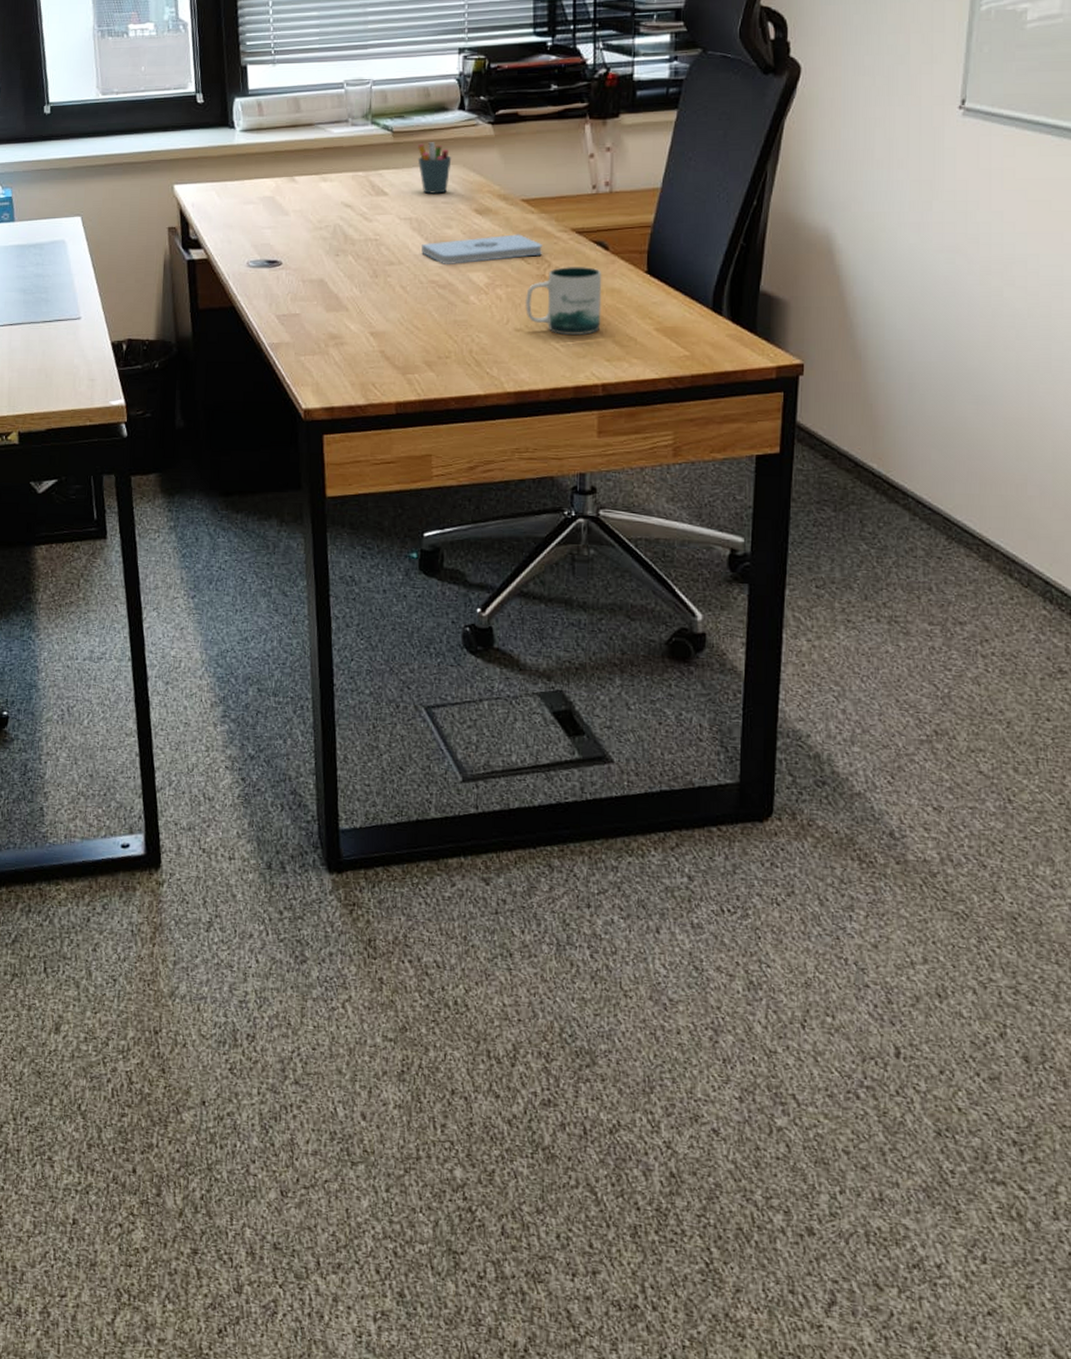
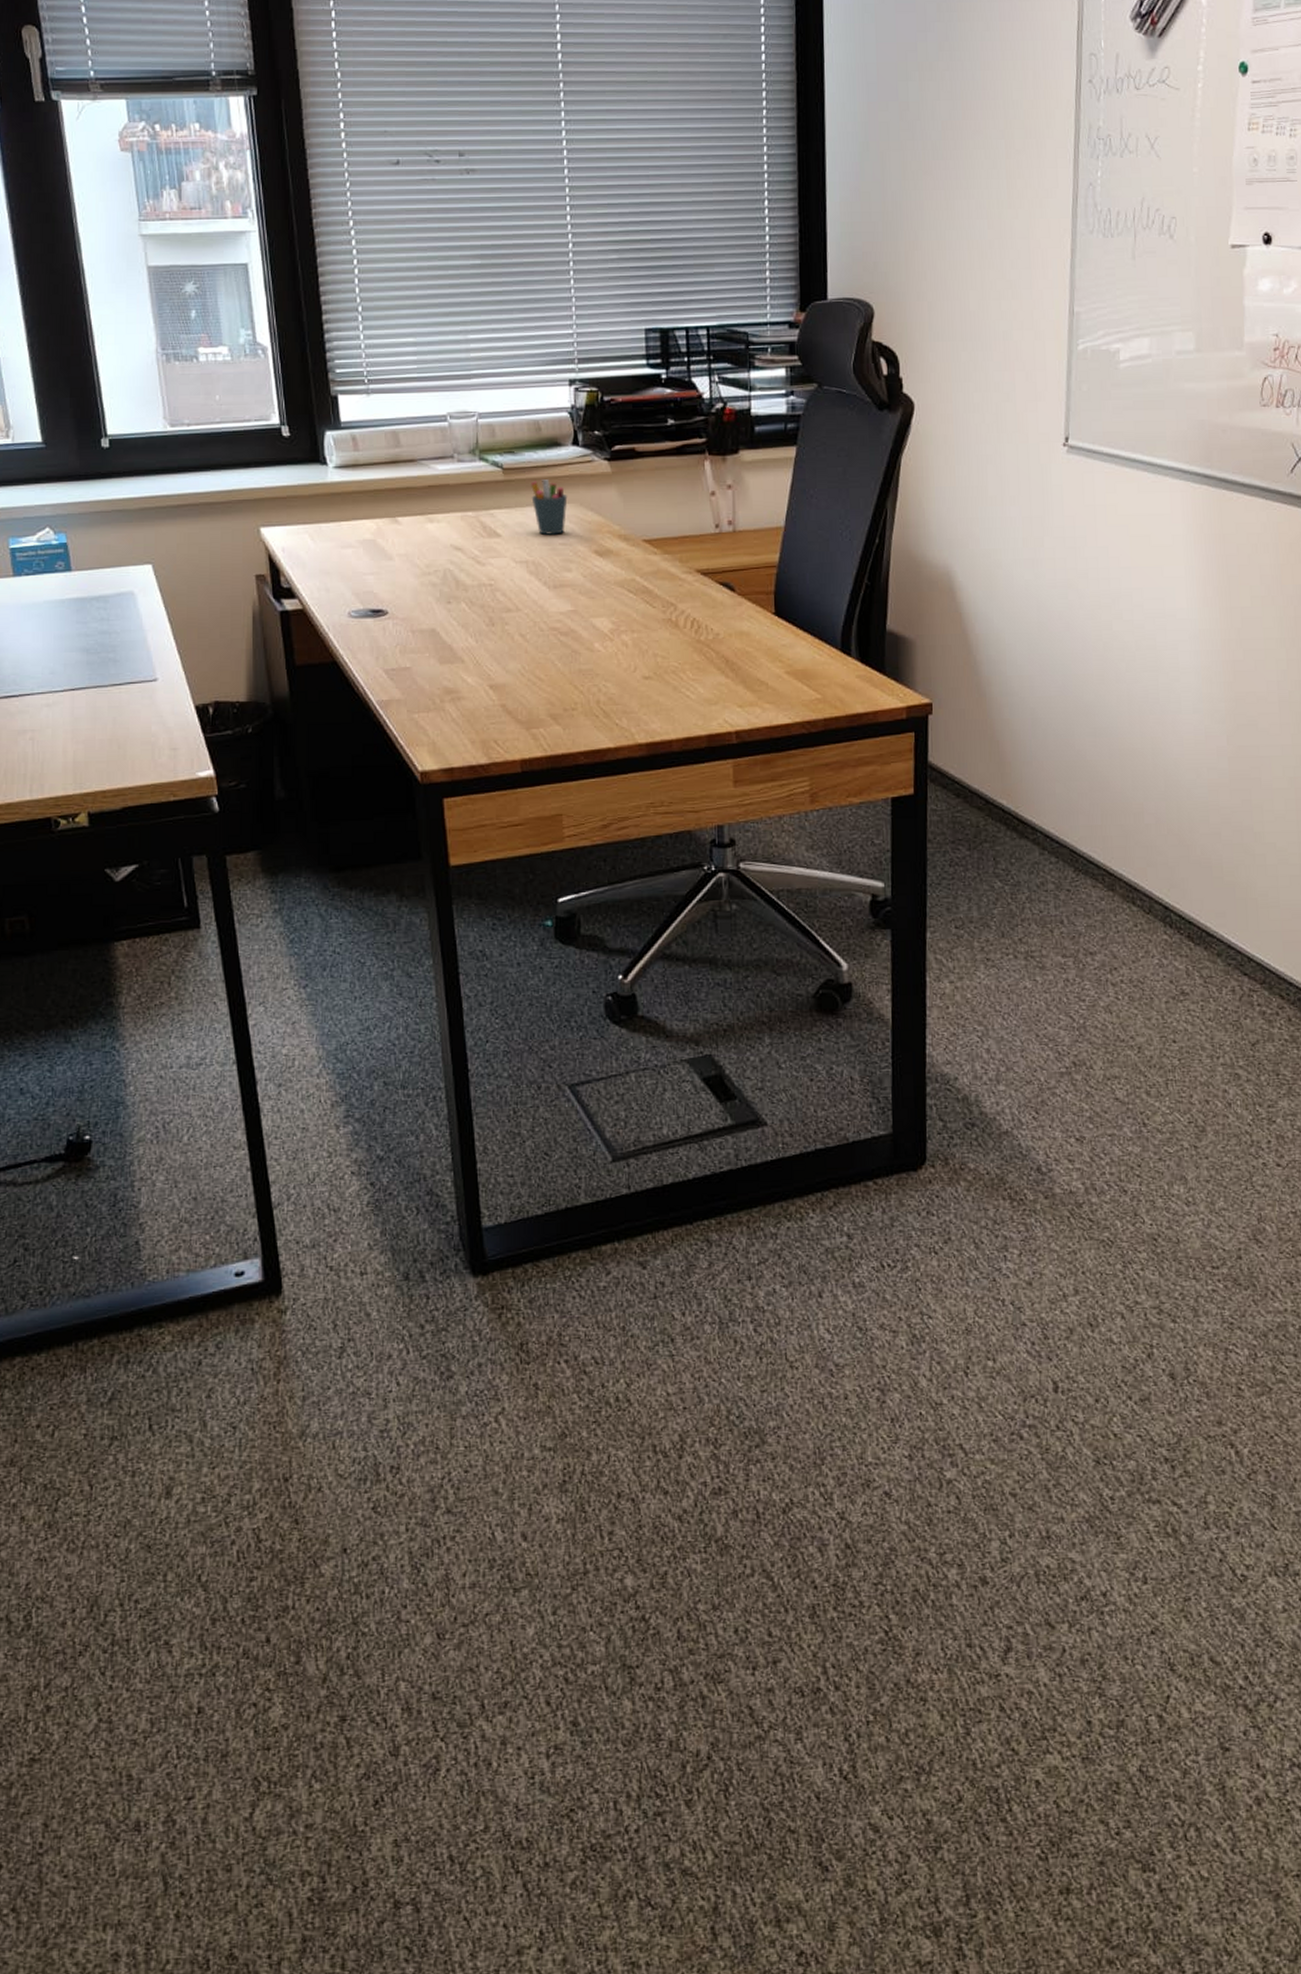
notepad: present [422,234,543,264] -> none [540,576,668,610]
mug: present [524,267,602,335] -> none [652,609,731,681]

